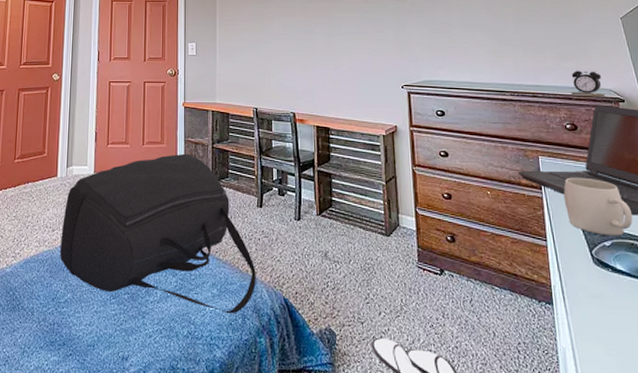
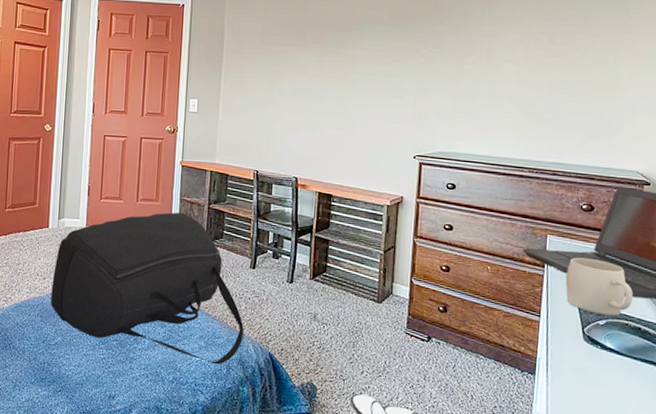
alarm clock: present [571,68,606,97] -> none [594,148,631,179]

